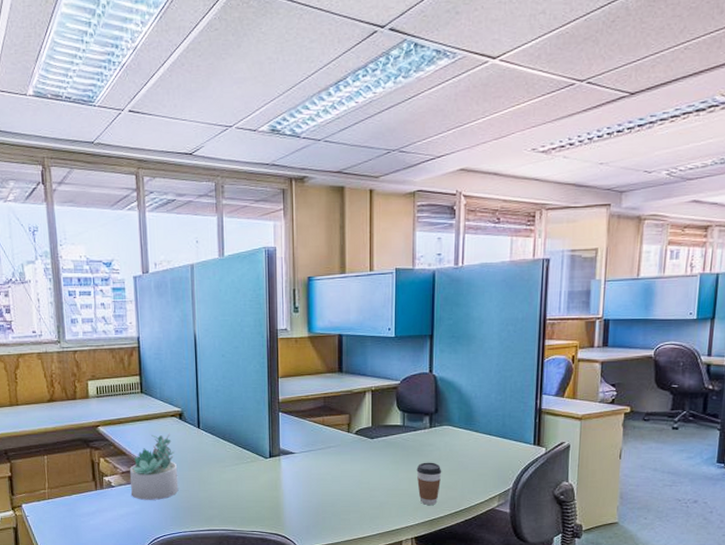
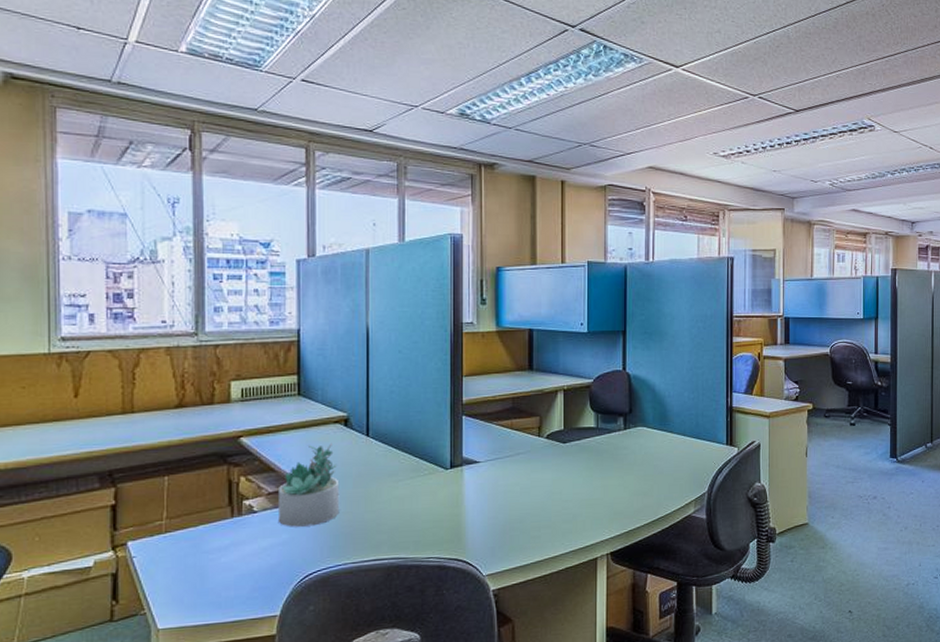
coffee cup: present [416,462,442,505] -> none [611,467,638,515]

